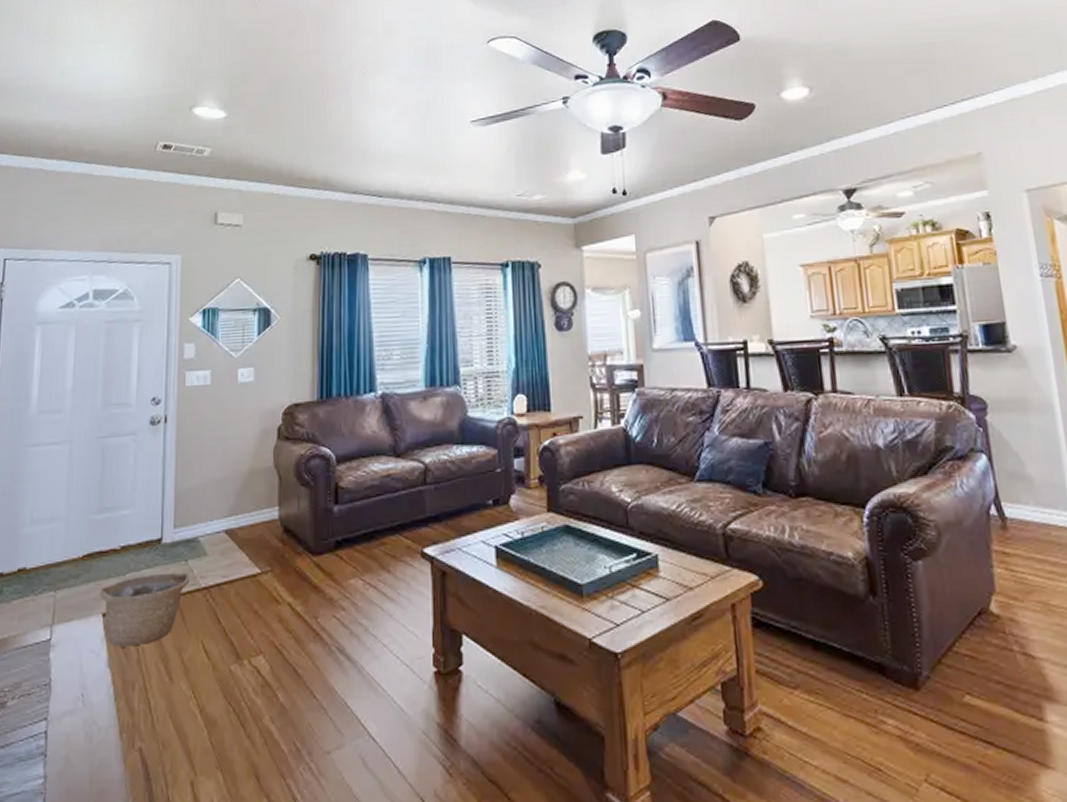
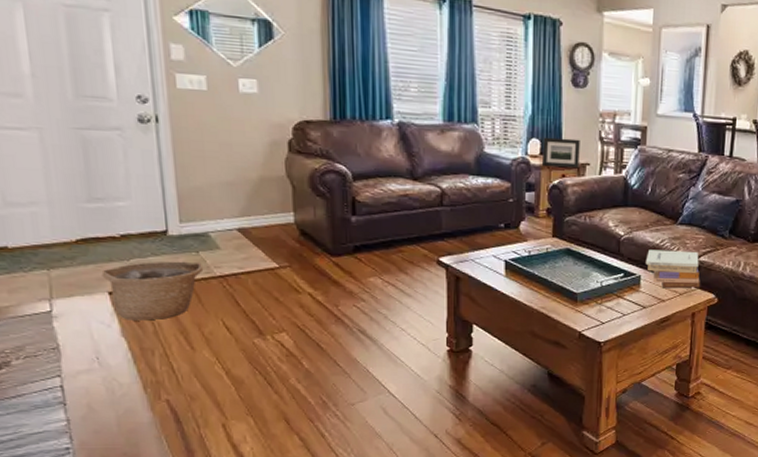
picture frame: none [529,389,571,426] -> present [541,137,580,169]
books: none [661,516,738,571] -> present [645,249,701,289]

